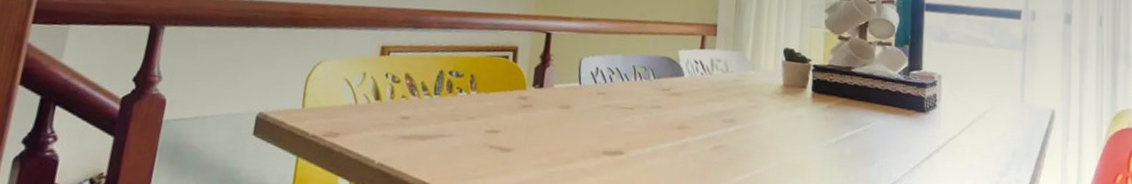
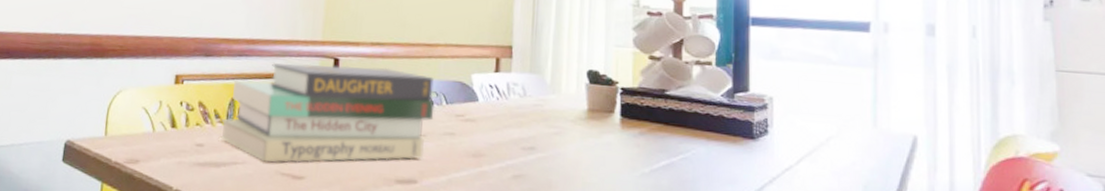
books: none [426,35,643,135] -> present [220,62,435,162]

